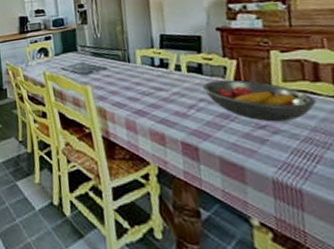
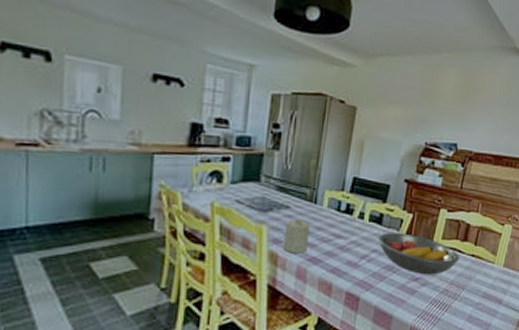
candle: none [106,76,132,108] -> present [283,218,311,254]

